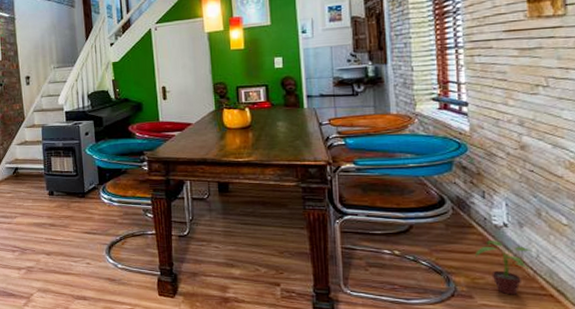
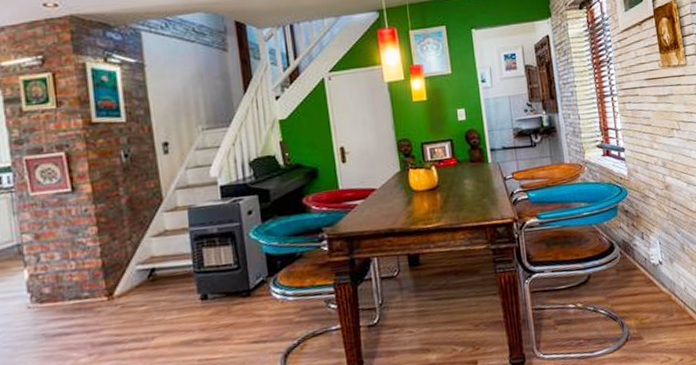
potted plant: present [474,240,539,295] -> none [640,278,686,330]

